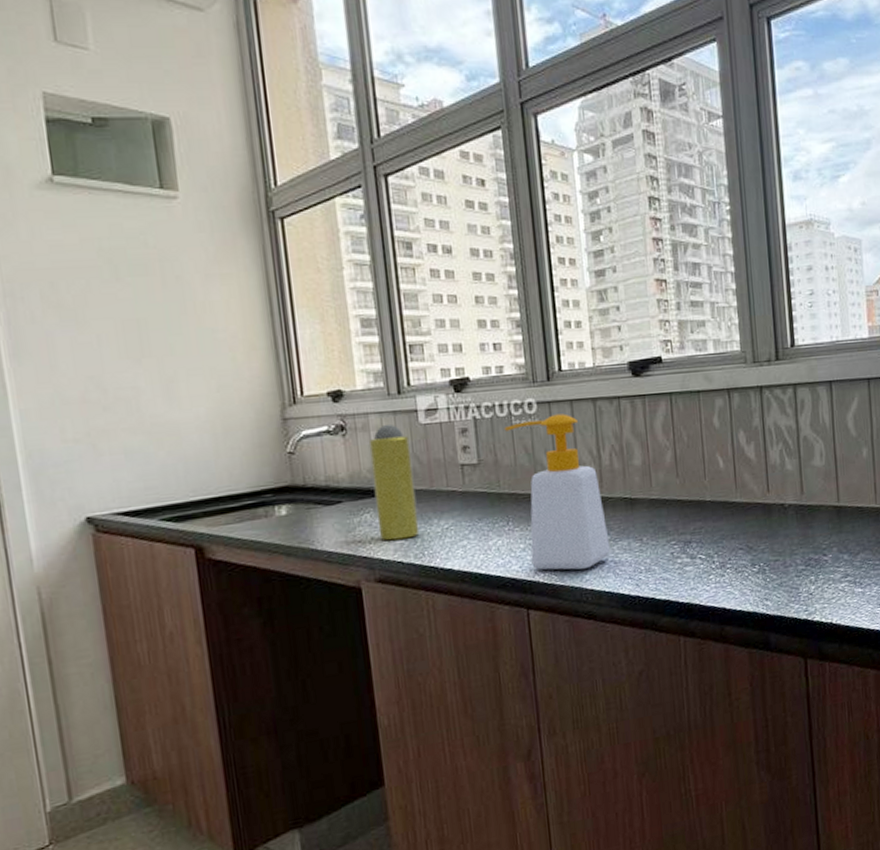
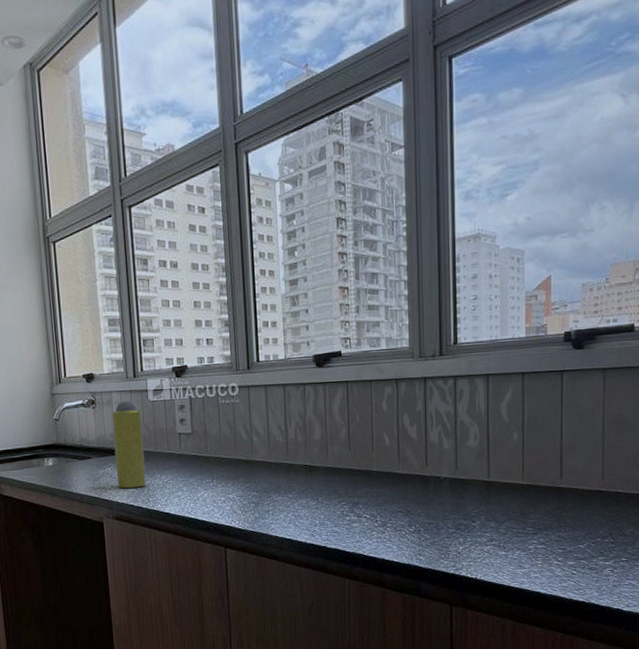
soap bottle: present [504,413,611,571] -> none [212,396,292,521]

